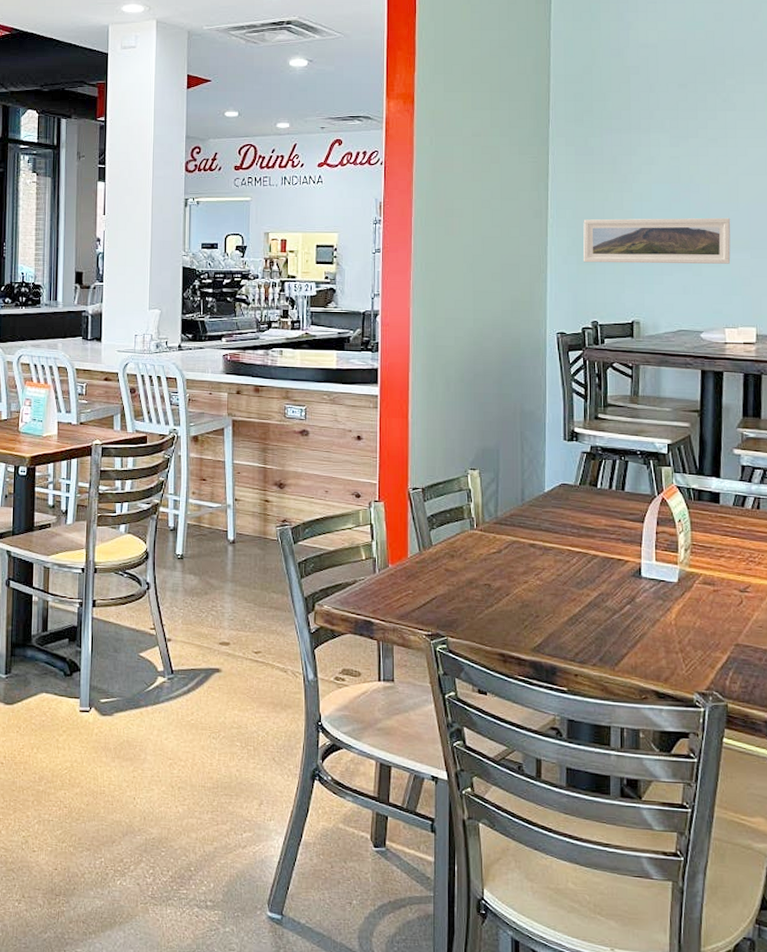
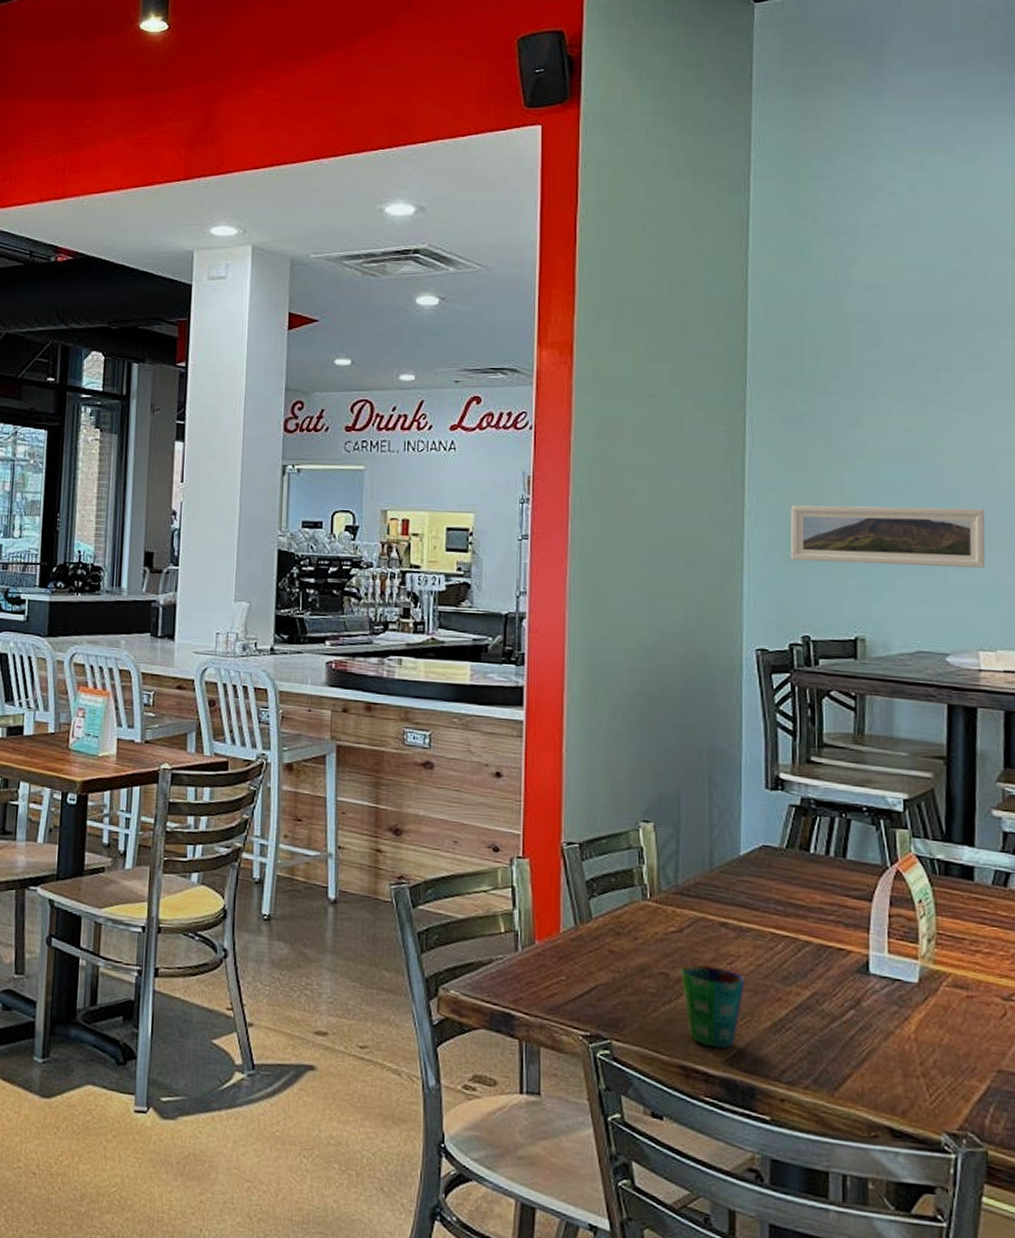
cup: none [499,576,549,639] -> present [680,964,746,1049]

